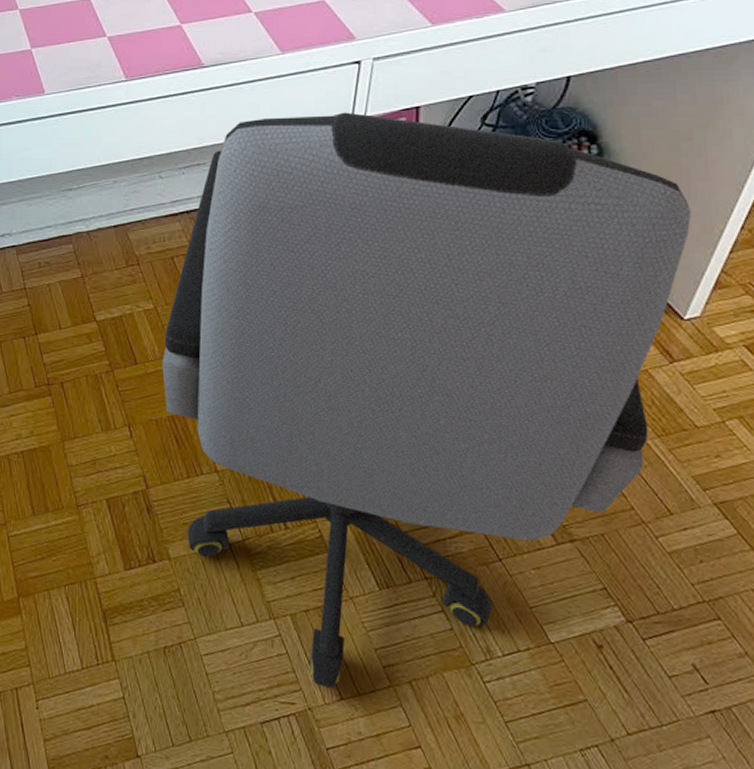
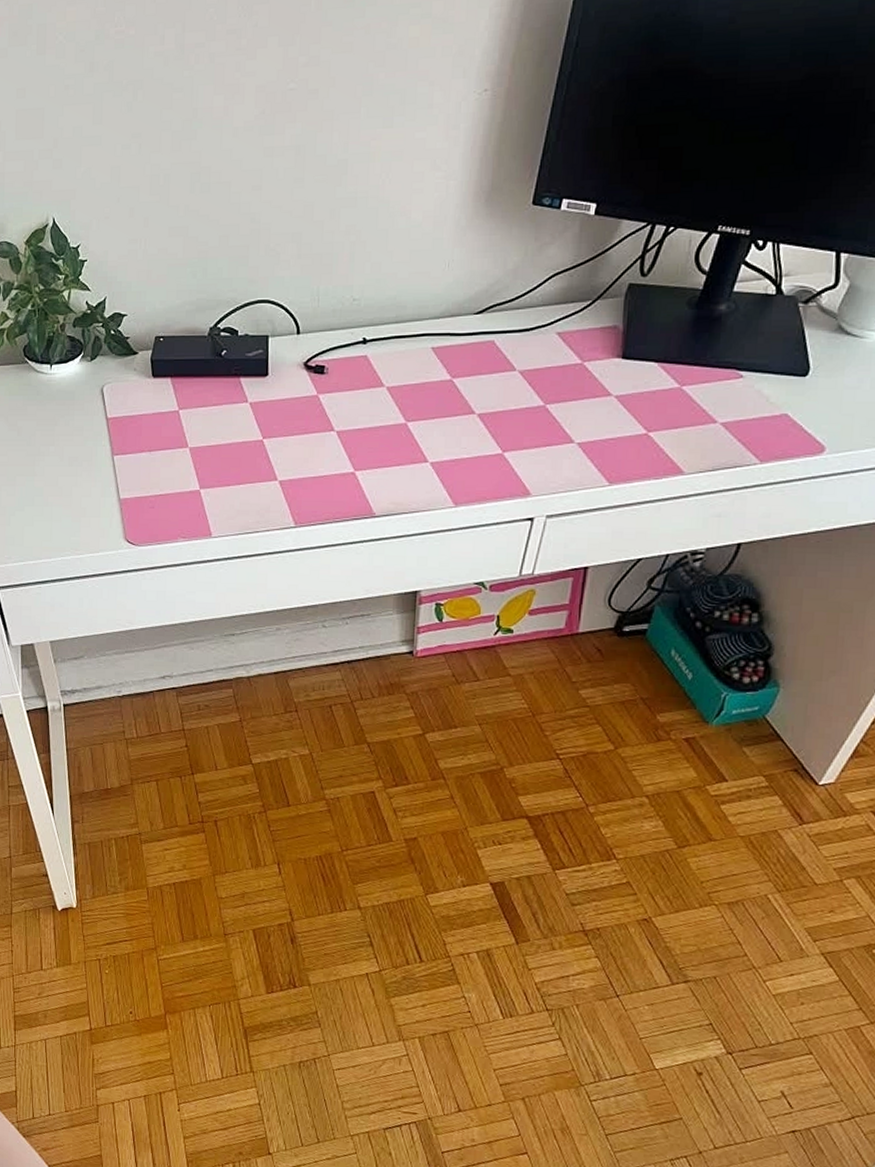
office chair: present [162,112,692,689] -> none [313,569,841,1102]

